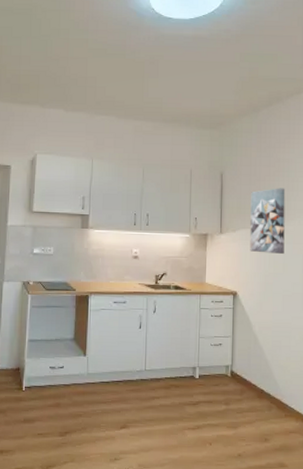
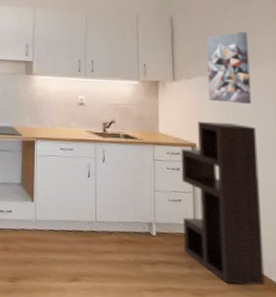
shelving unit: none [221,270,287,415] -> present [180,121,265,286]

